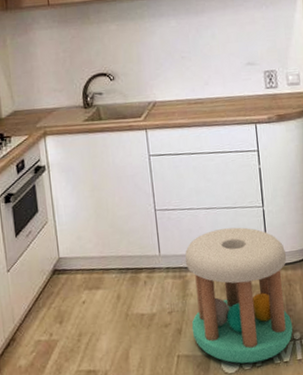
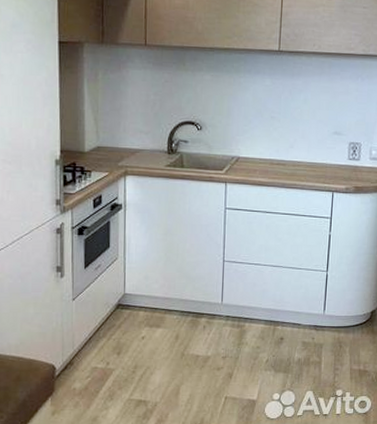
stool: present [185,227,293,364] -> none [242,287,342,412]

